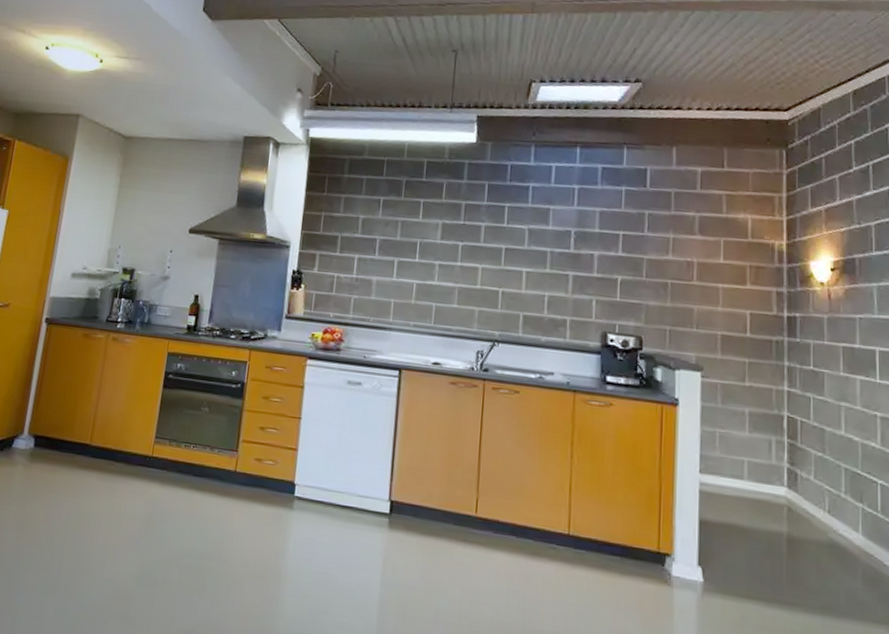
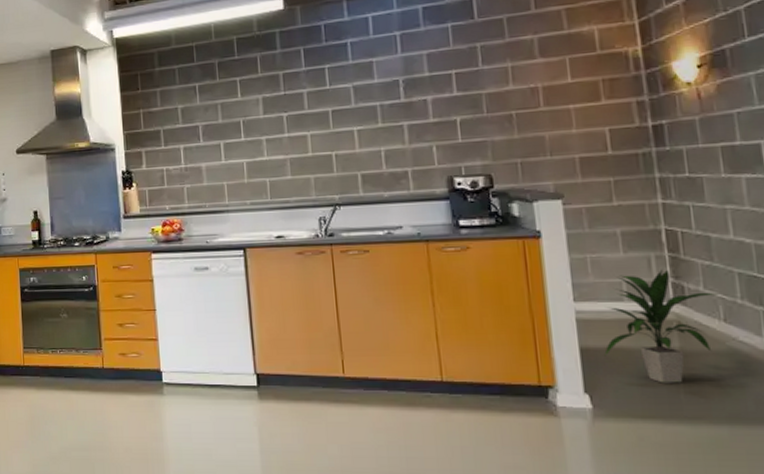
indoor plant: none [720,452,826,568] -> present [604,267,718,383]

